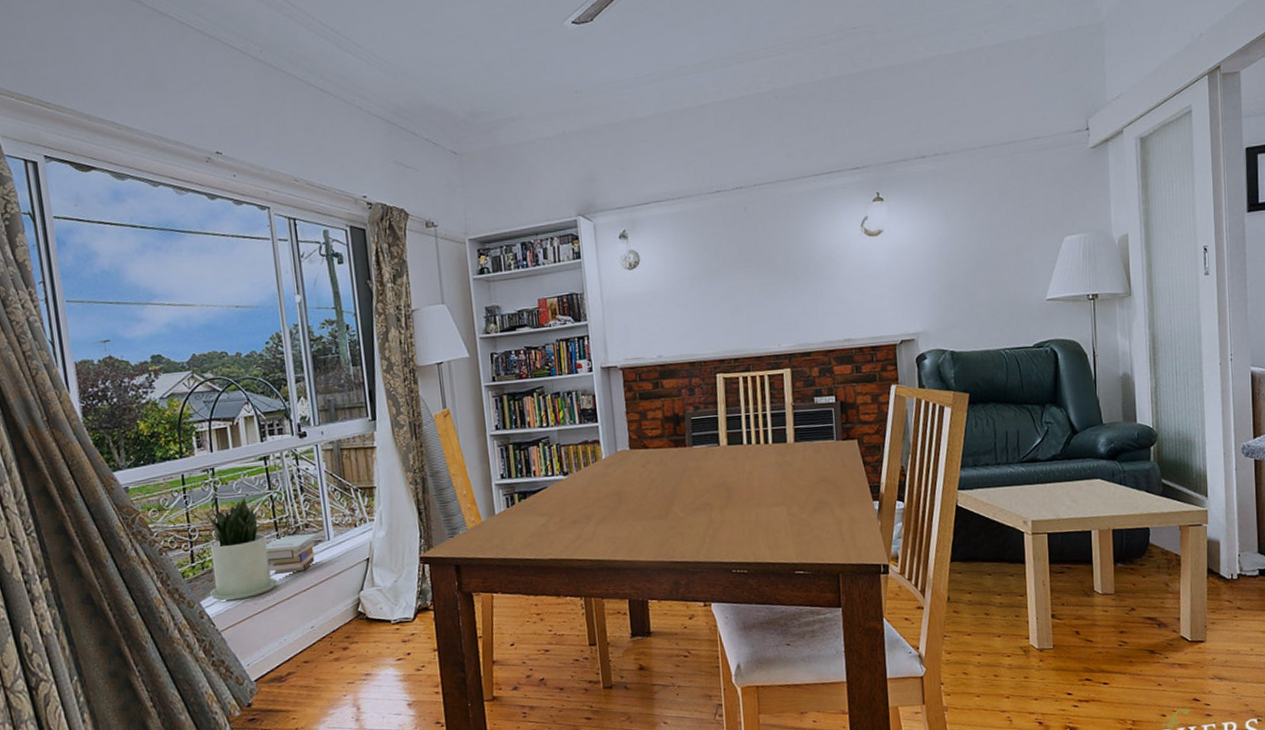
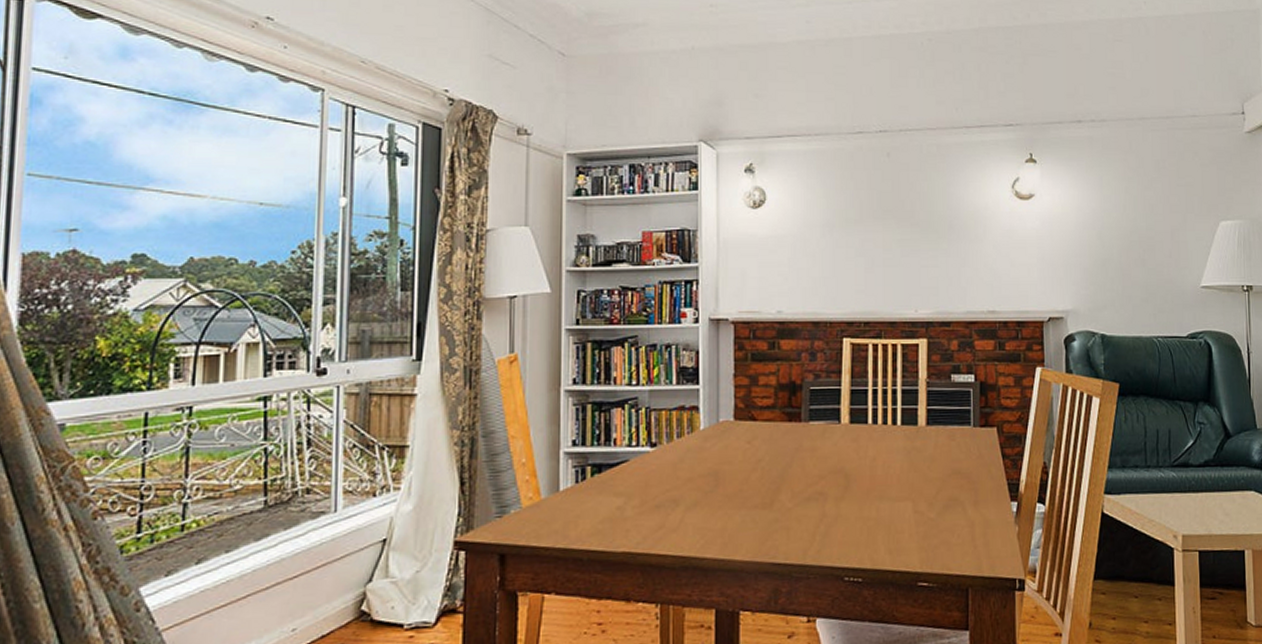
planter: present [204,497,278,601] -> none [154,448,256,588]
books: present [265,532,319,574] -> none [245,501,322,554]

